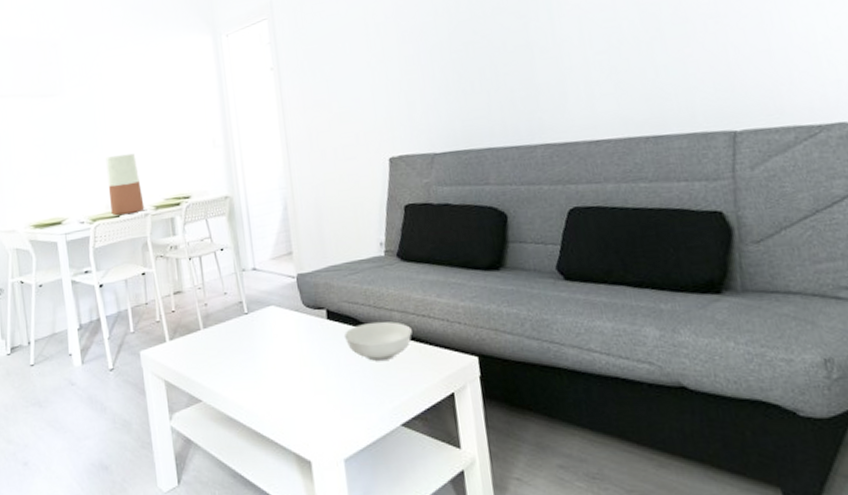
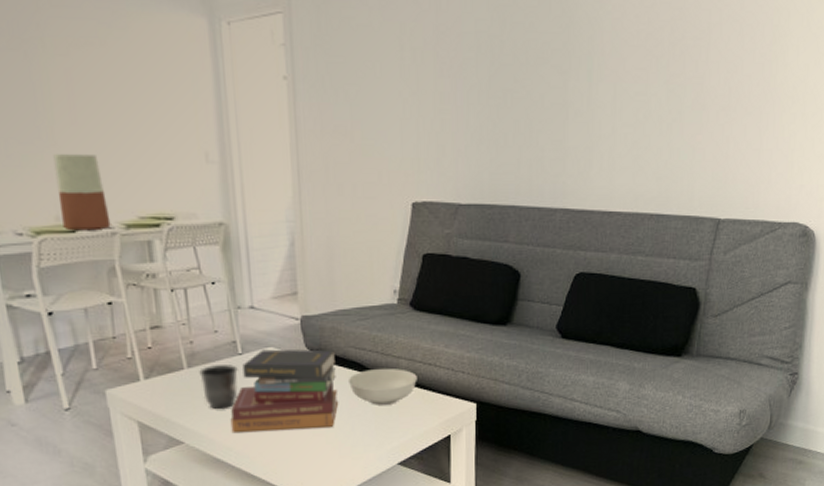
mug: none [213,324,246,368] -> present [199,365,240,410]
books: none [240,305,337,390] -> present [230,349,339,432]

